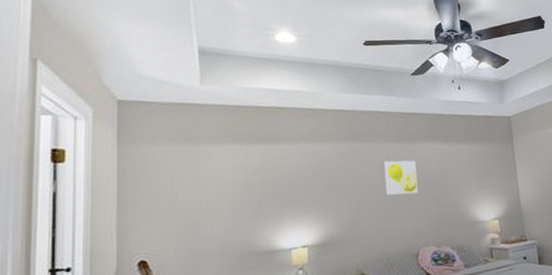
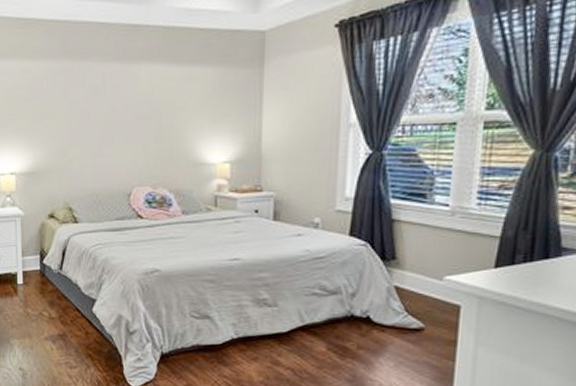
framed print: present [383,160,418,195] -> none [99,84,136,126]

